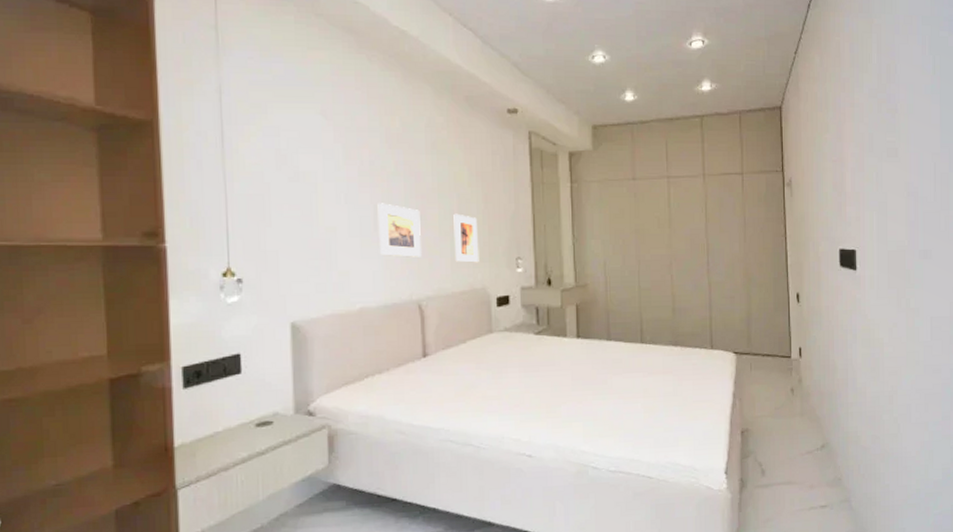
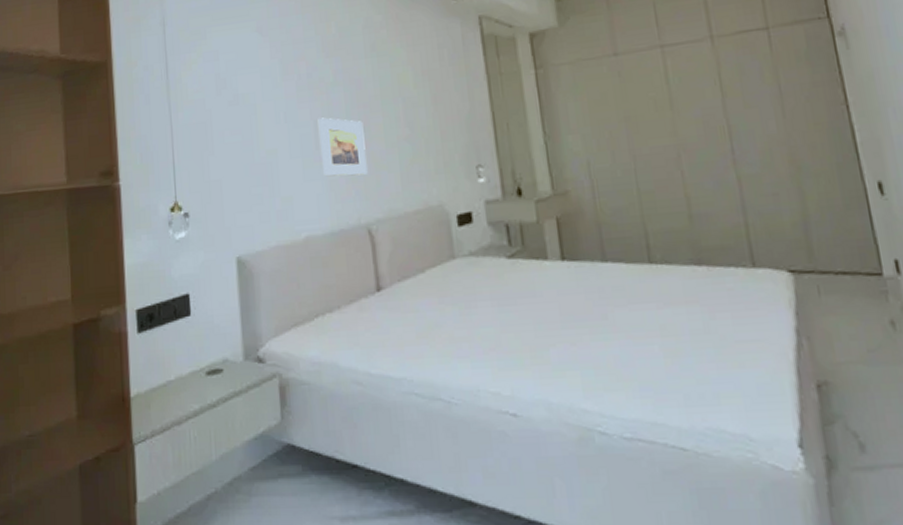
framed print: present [453,213,479,263] -> none [400,120,433,177]

